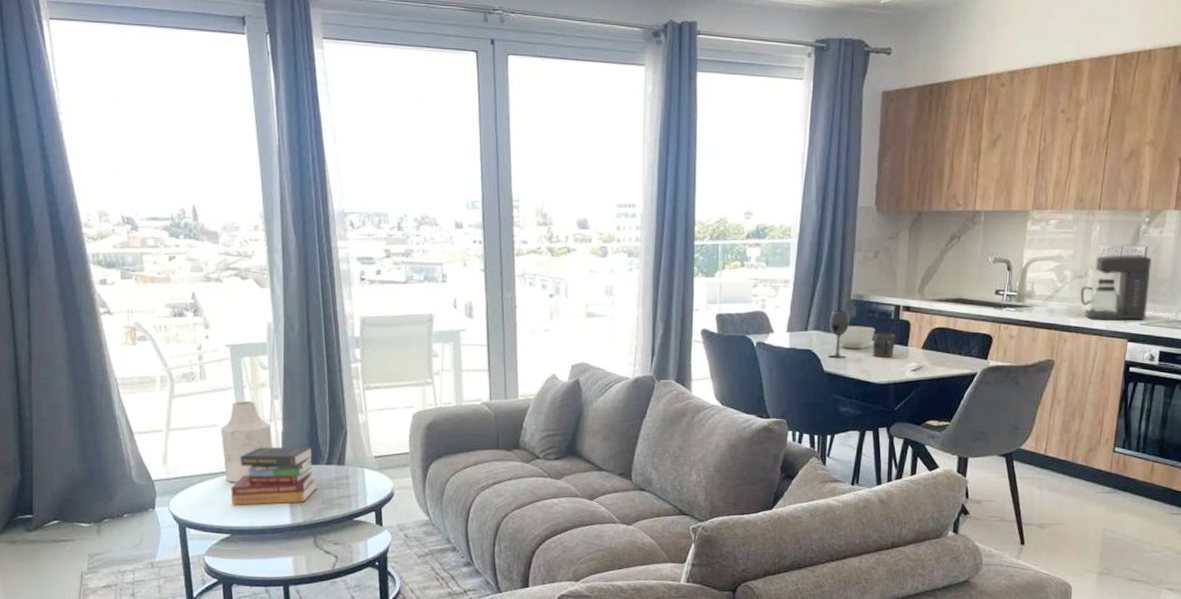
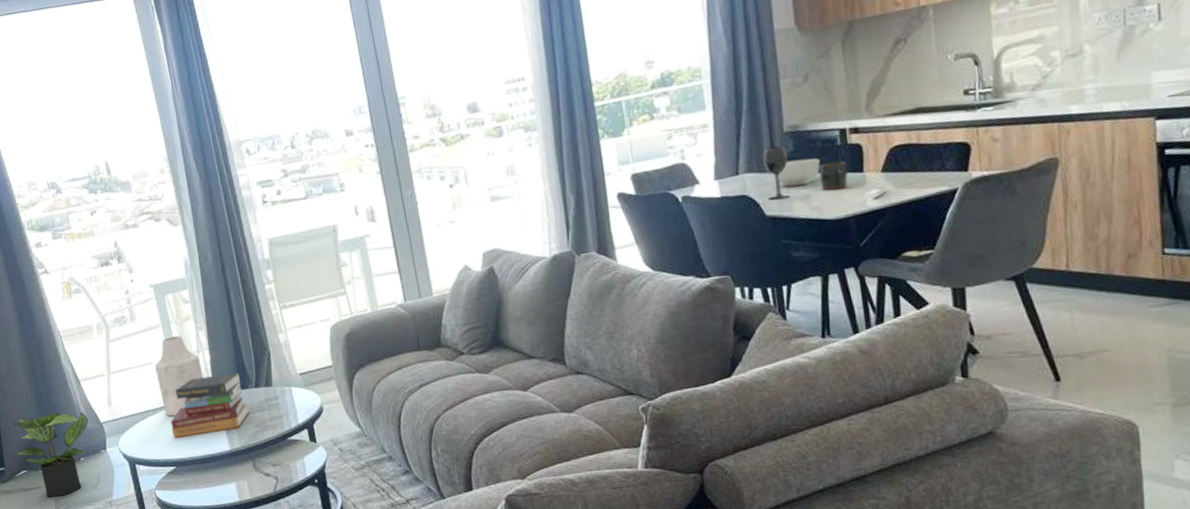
potted plant: none [48,463,138,552] -> present [13,412,88,497]
coffee maker: present [1080,254,1151,321] -> none [1077,14,1176,103]

